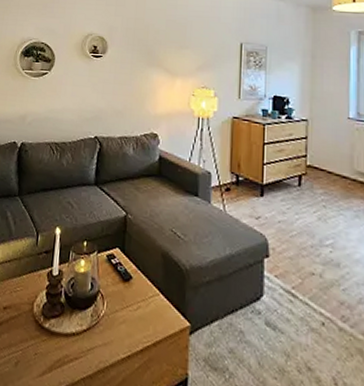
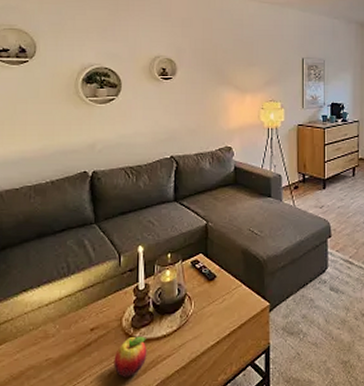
fruit: none [21,326,55,372] -> present [113,336,147,377]

